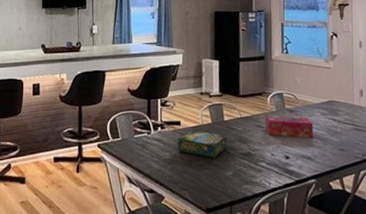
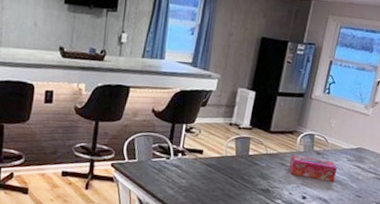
board game: present [178,130,227,158] -> none [196,160,249,191]

